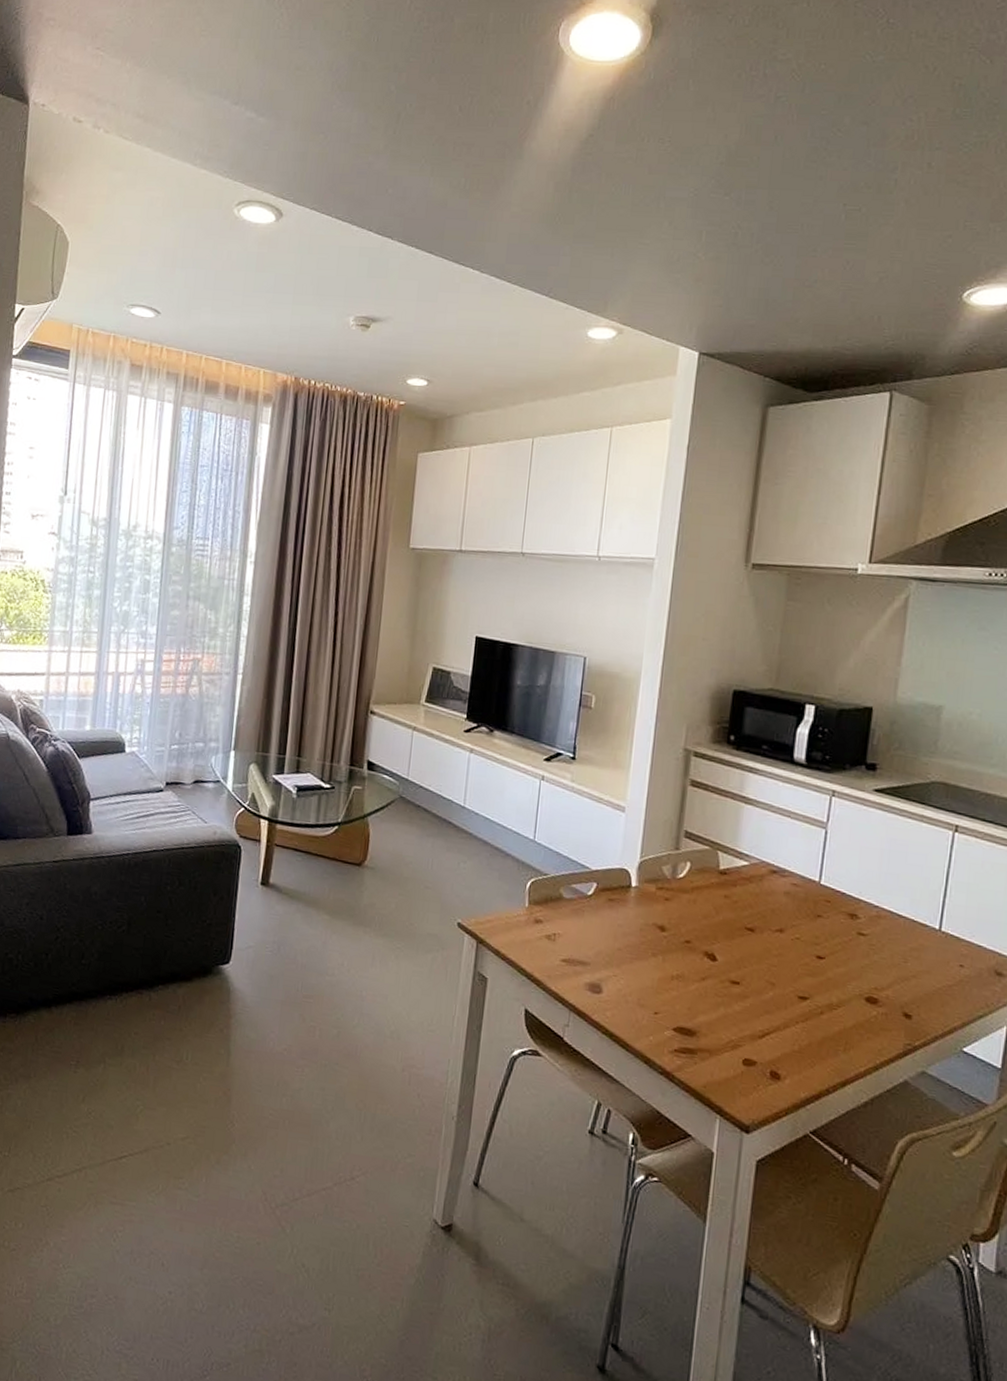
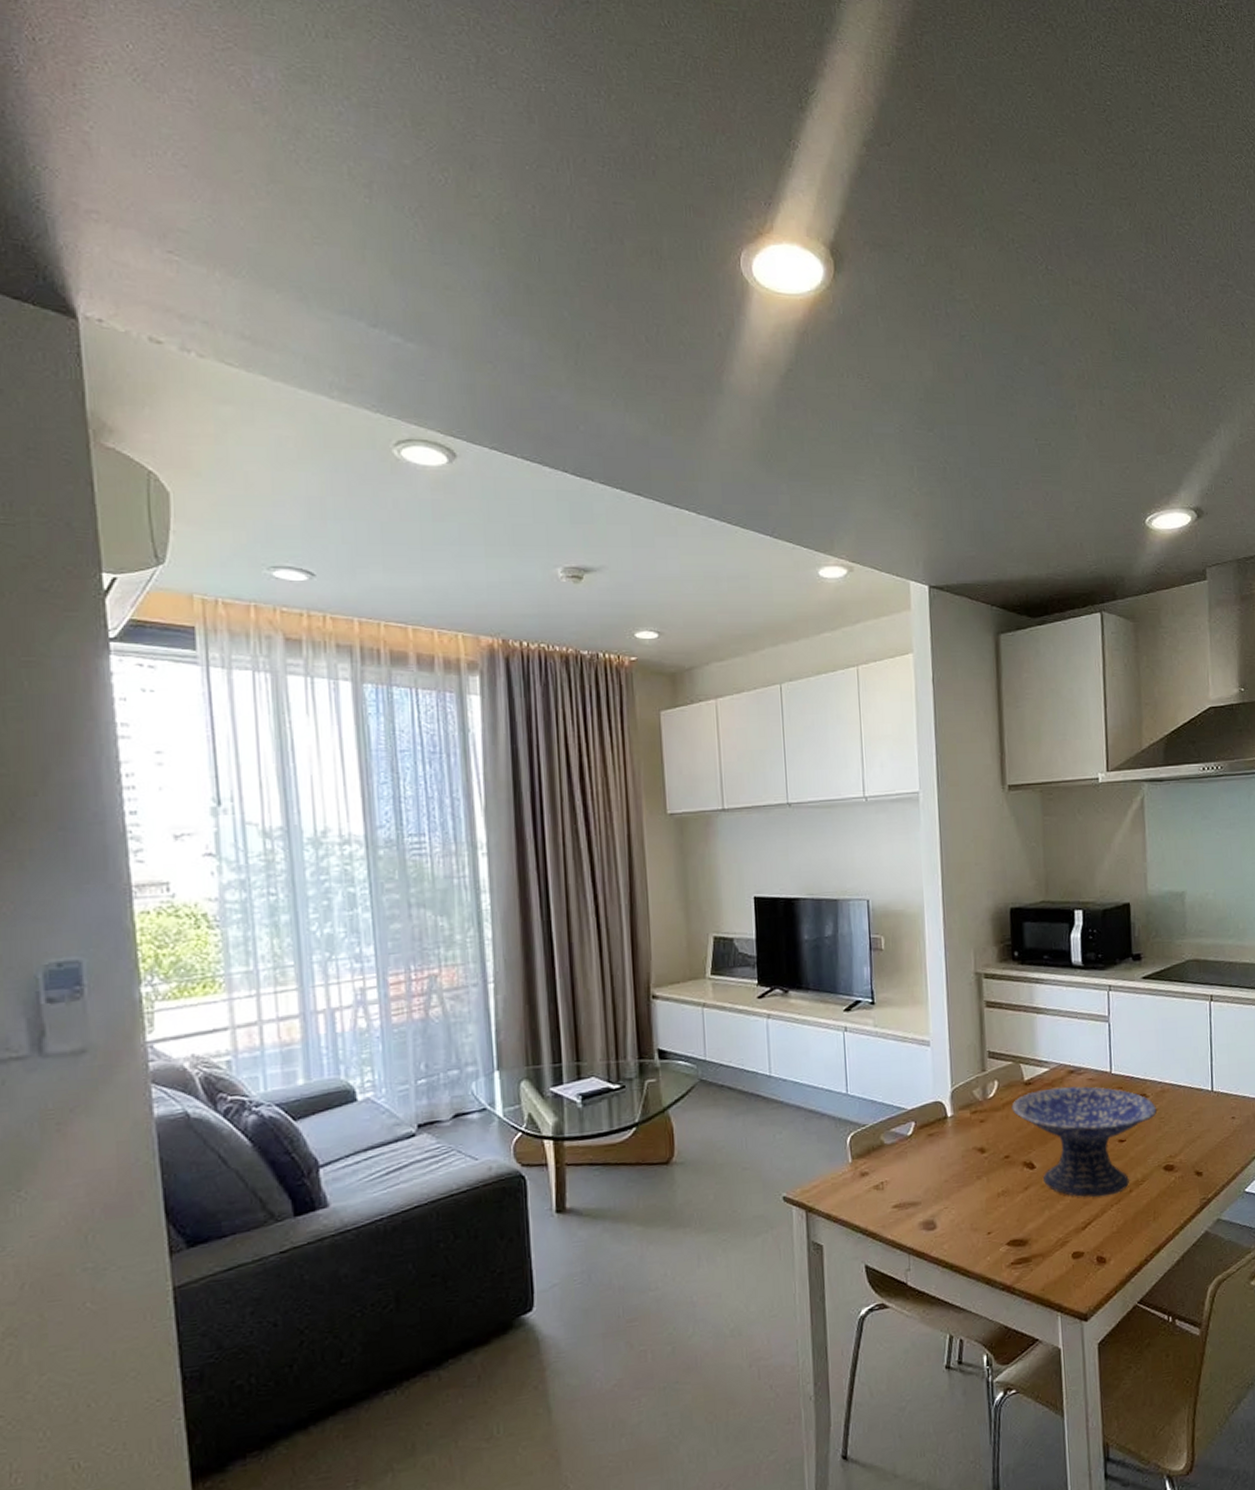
decorative bowl: none [701,882,867,1012] -> present [1011,1086,1157,1197]

